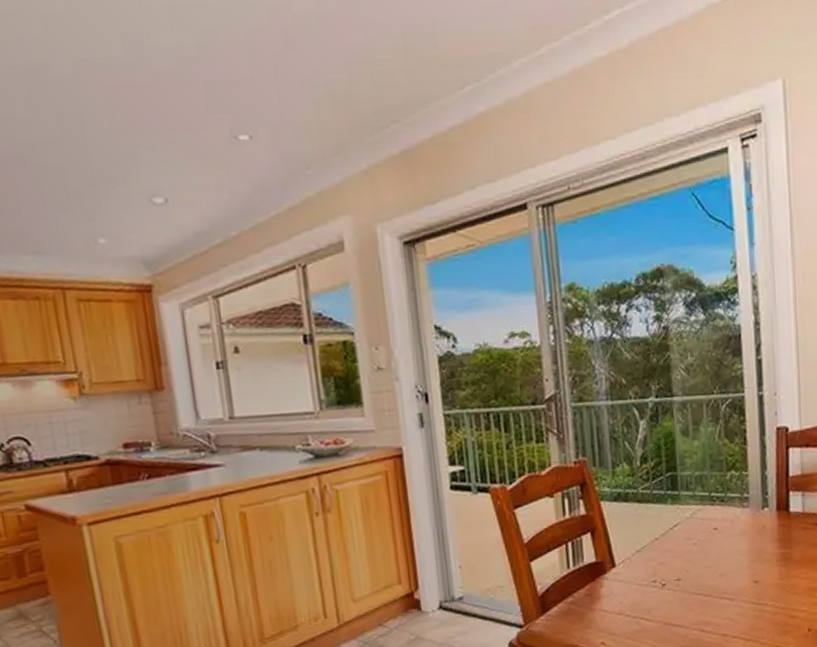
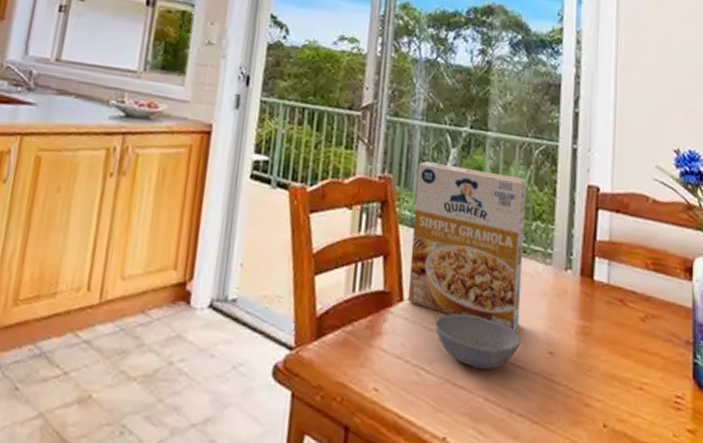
cereal box: none [610,434,725,571] -> present [407,161,527,332]
bowl: none [647,565,728,608] -> present [434,313,521,371]

